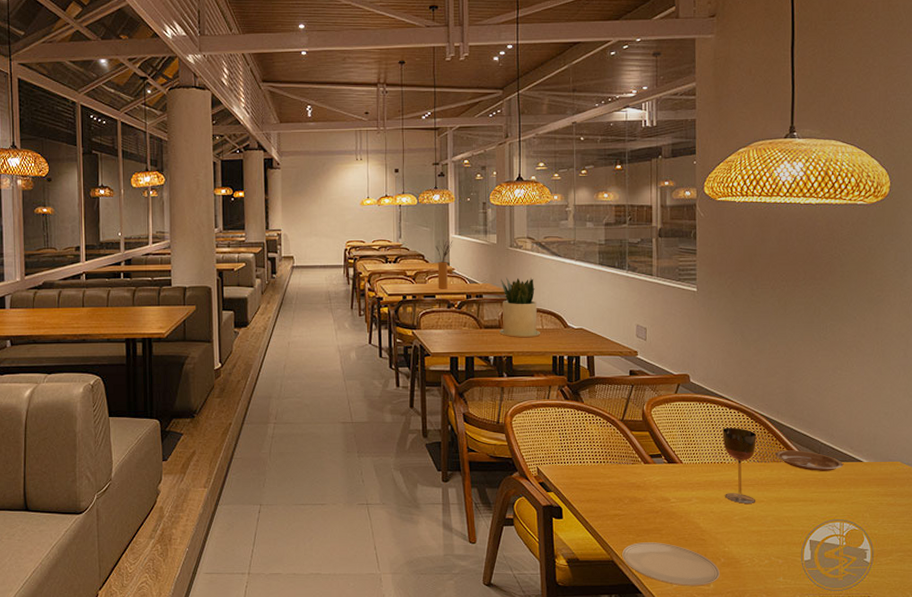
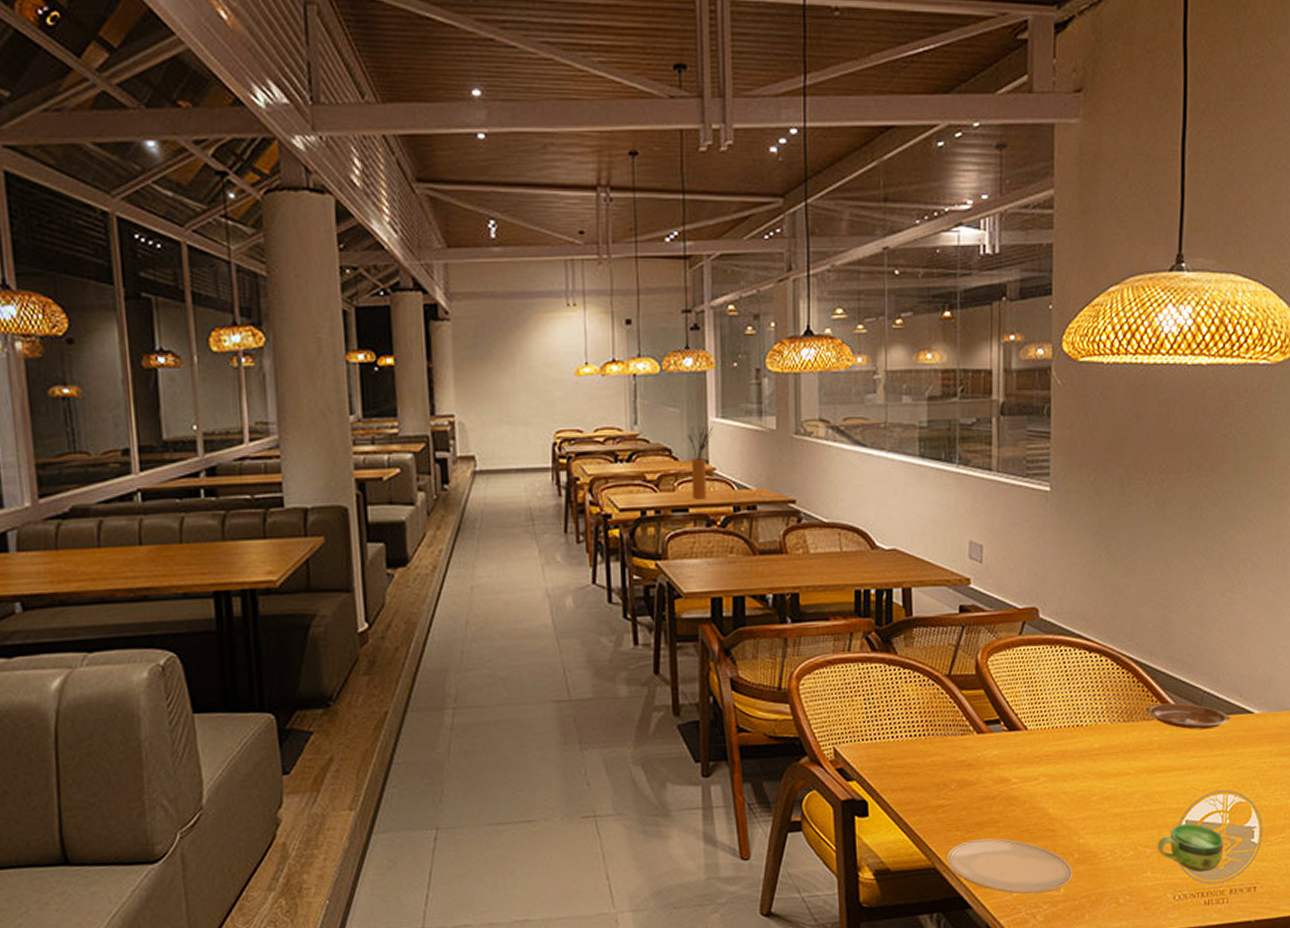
planter: present [498,276,541,338] -> none [779,478,839,567]
wineglass: present [722,427,756,504] -> none [1079,677,1123,779]
cup: none [787,542,842,581] -> present [1157,823,1224,872]

